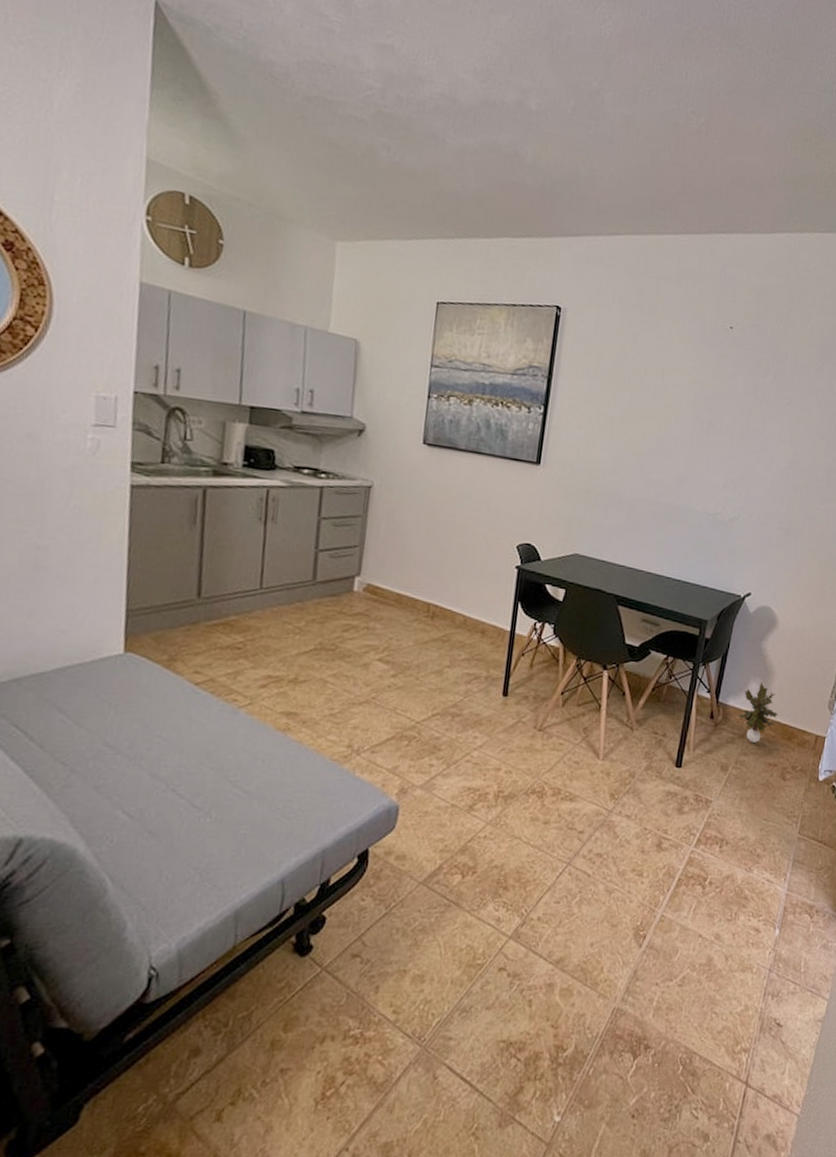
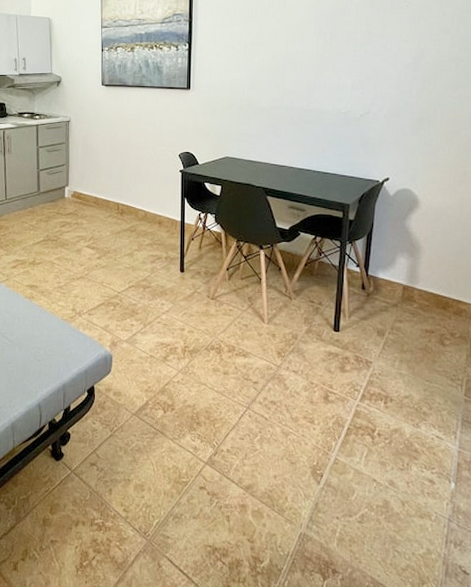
potted plant: present [737,683,778,743] -> none [388,257,430,311]

